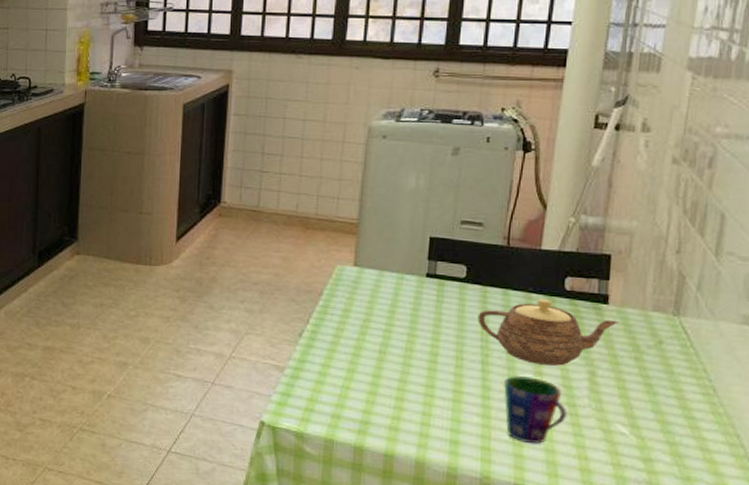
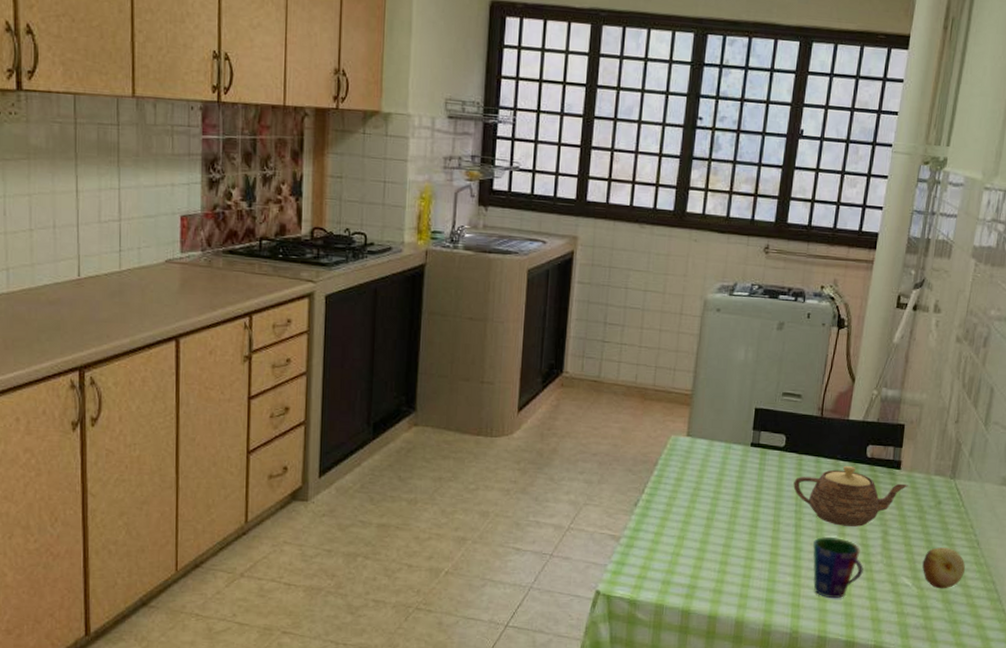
fruit: none [642,392,698,441] -> present [922,547,965,589]

